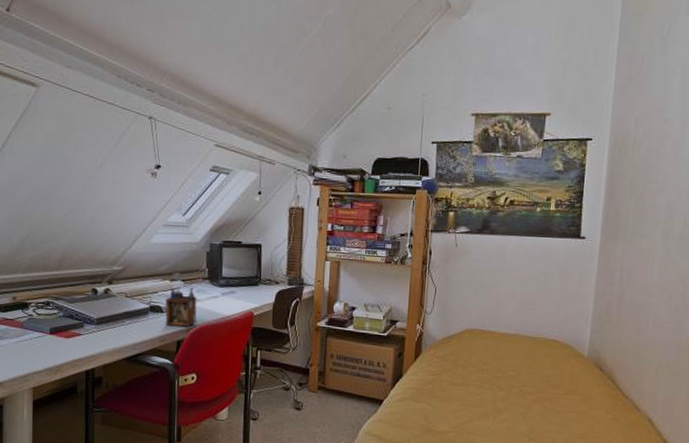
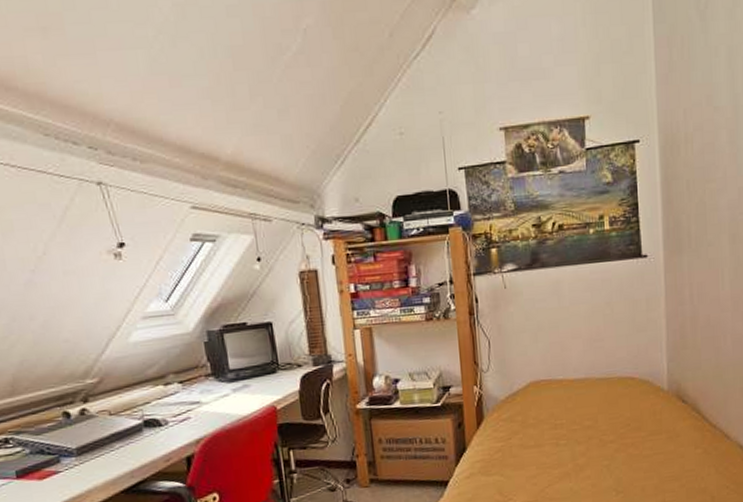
desk organizer: present [165,287,197,327] -> none [162,388,207,442]

